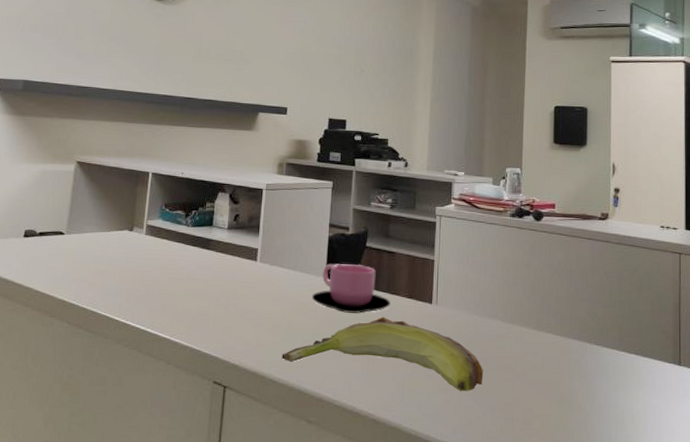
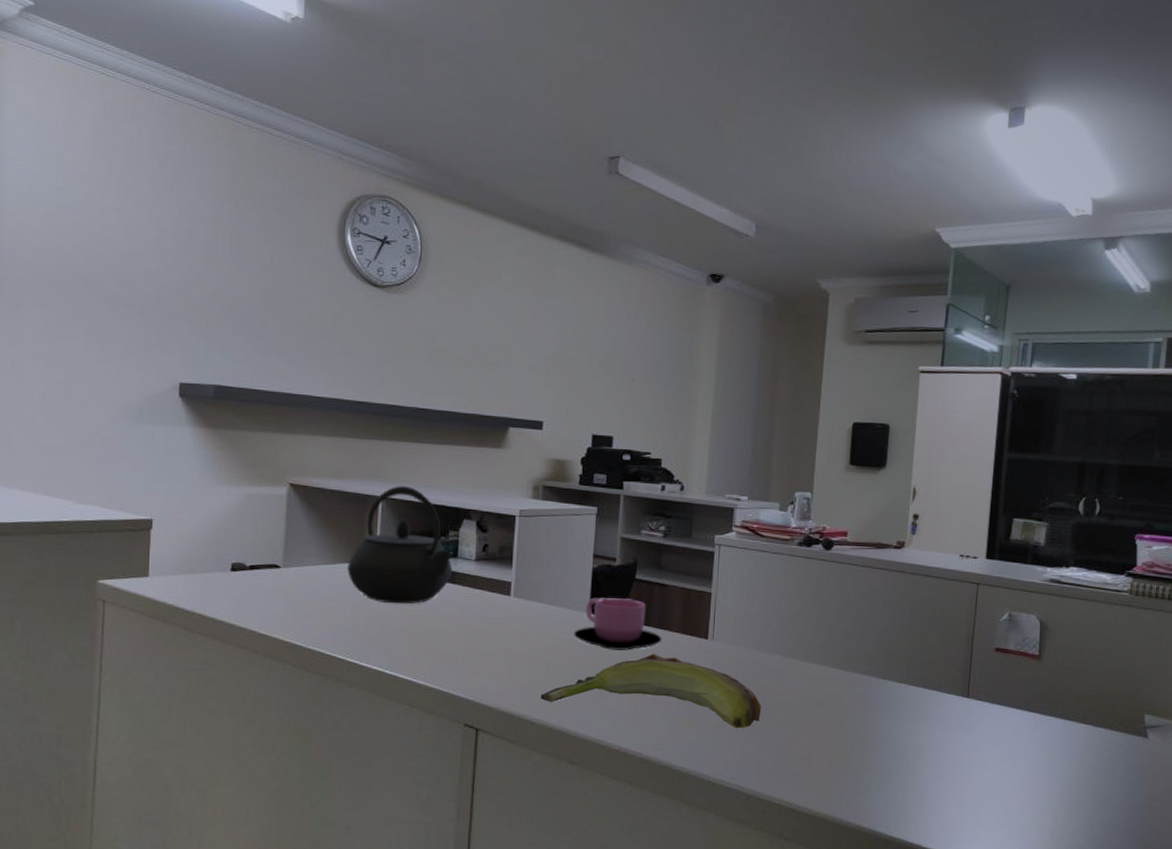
kettle: none [119,163,209,268] -> present [347,486,453,604]

